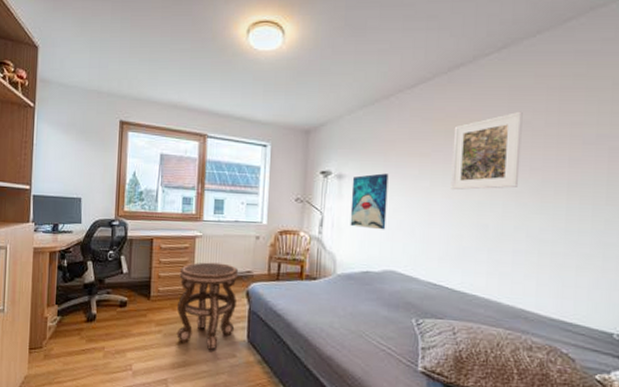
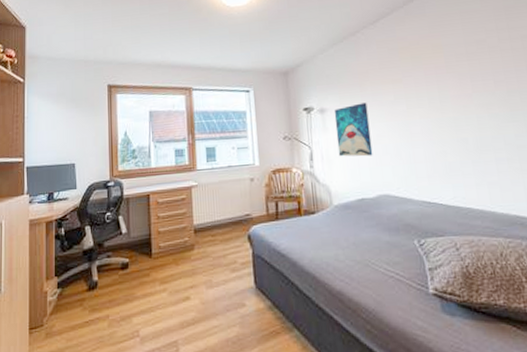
side table: present [176,262,239,350] -> none [179,209,241,302]
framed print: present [451,111,523,191] -> none [418,32,487,111]

